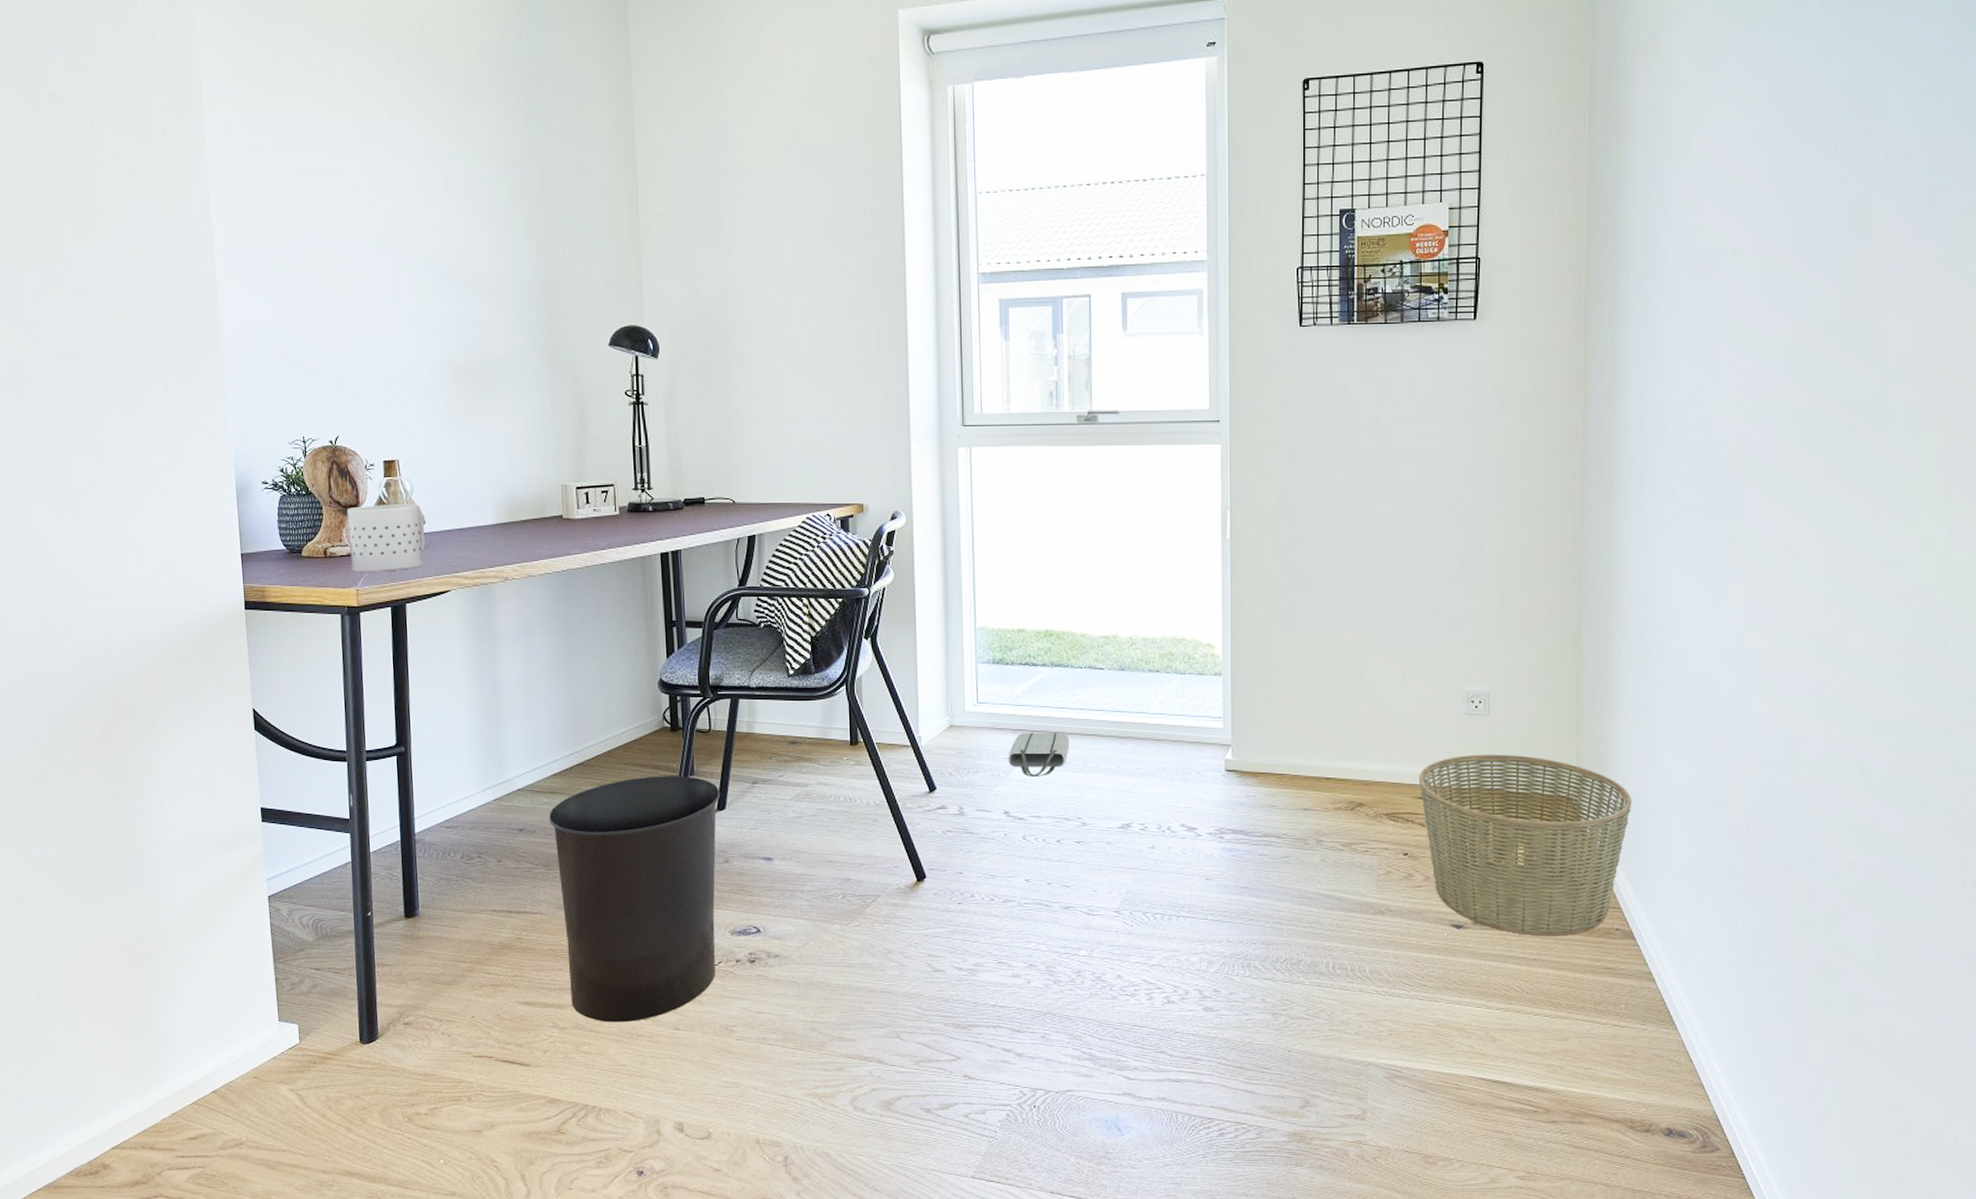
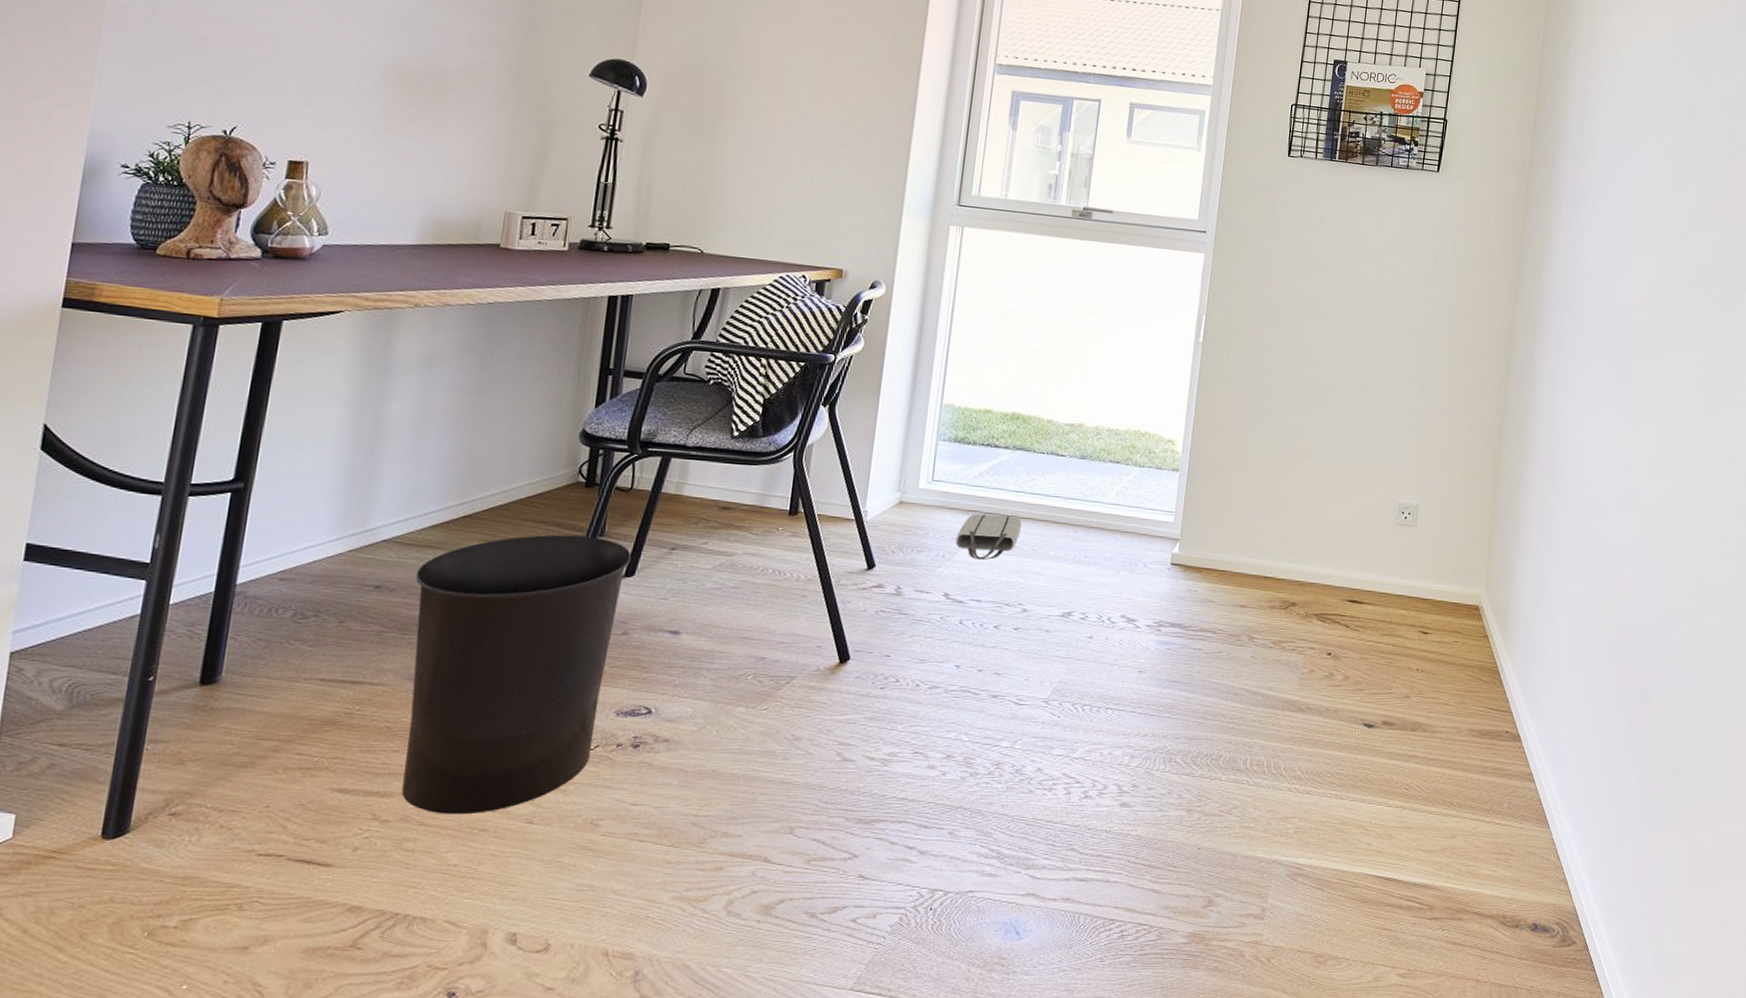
mug: present [347,504,426,572] -> none [219,206,327,283]
basket: present [1418,754,1633,936] -> none [1348,562,1530,738]

